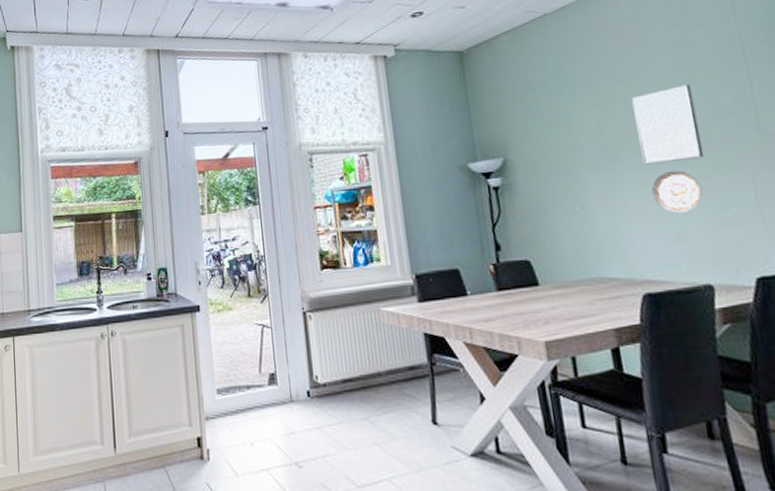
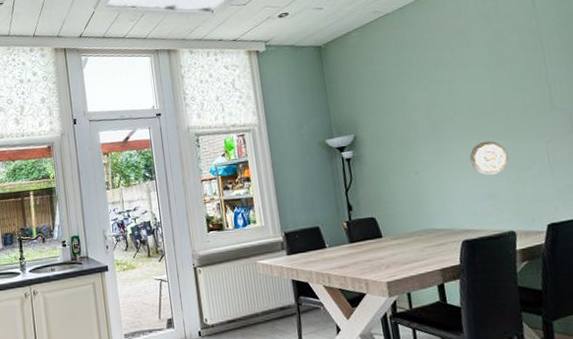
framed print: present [631,84,704,165] -> none [455,71,510,137]

